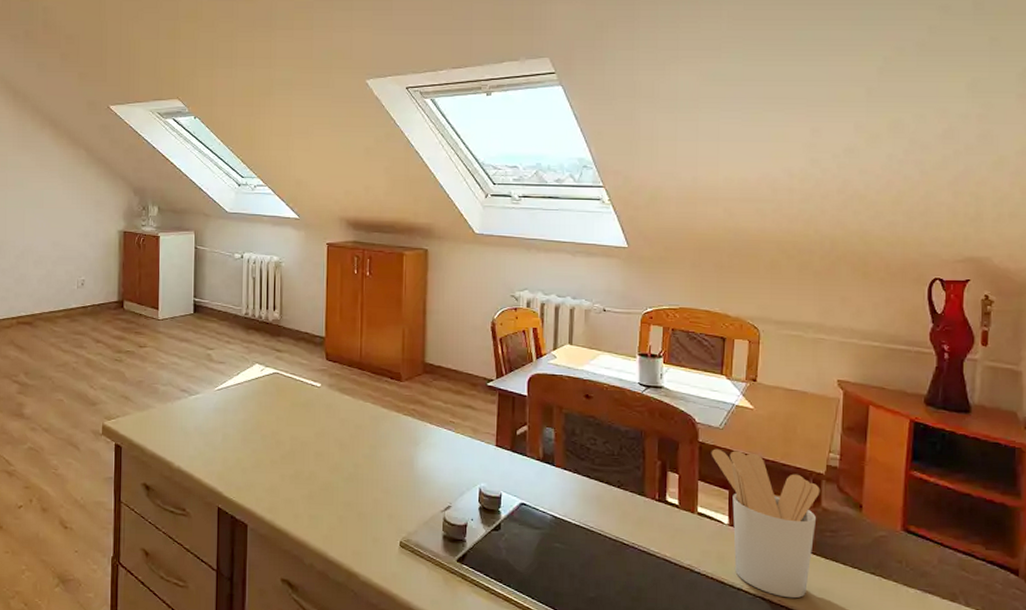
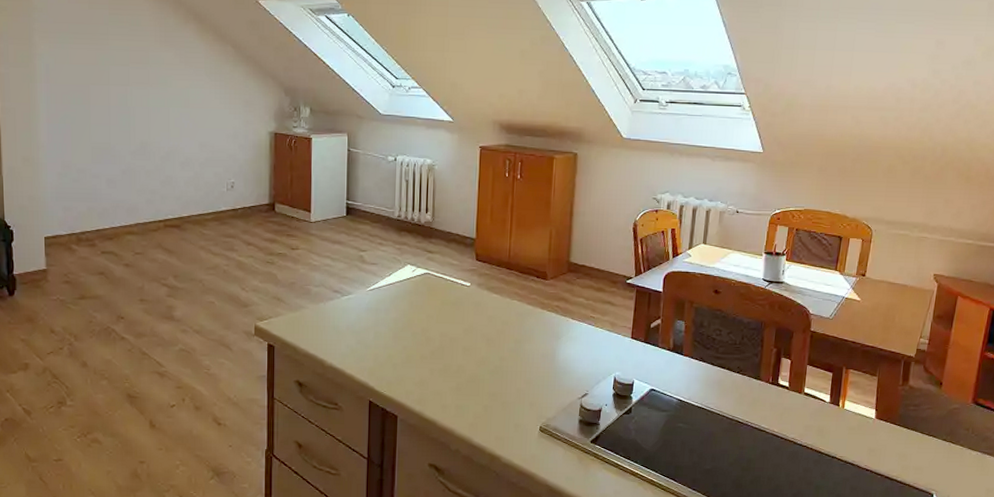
utensil holder: present [711,448,820,599] -> none [820,336,909,463]

